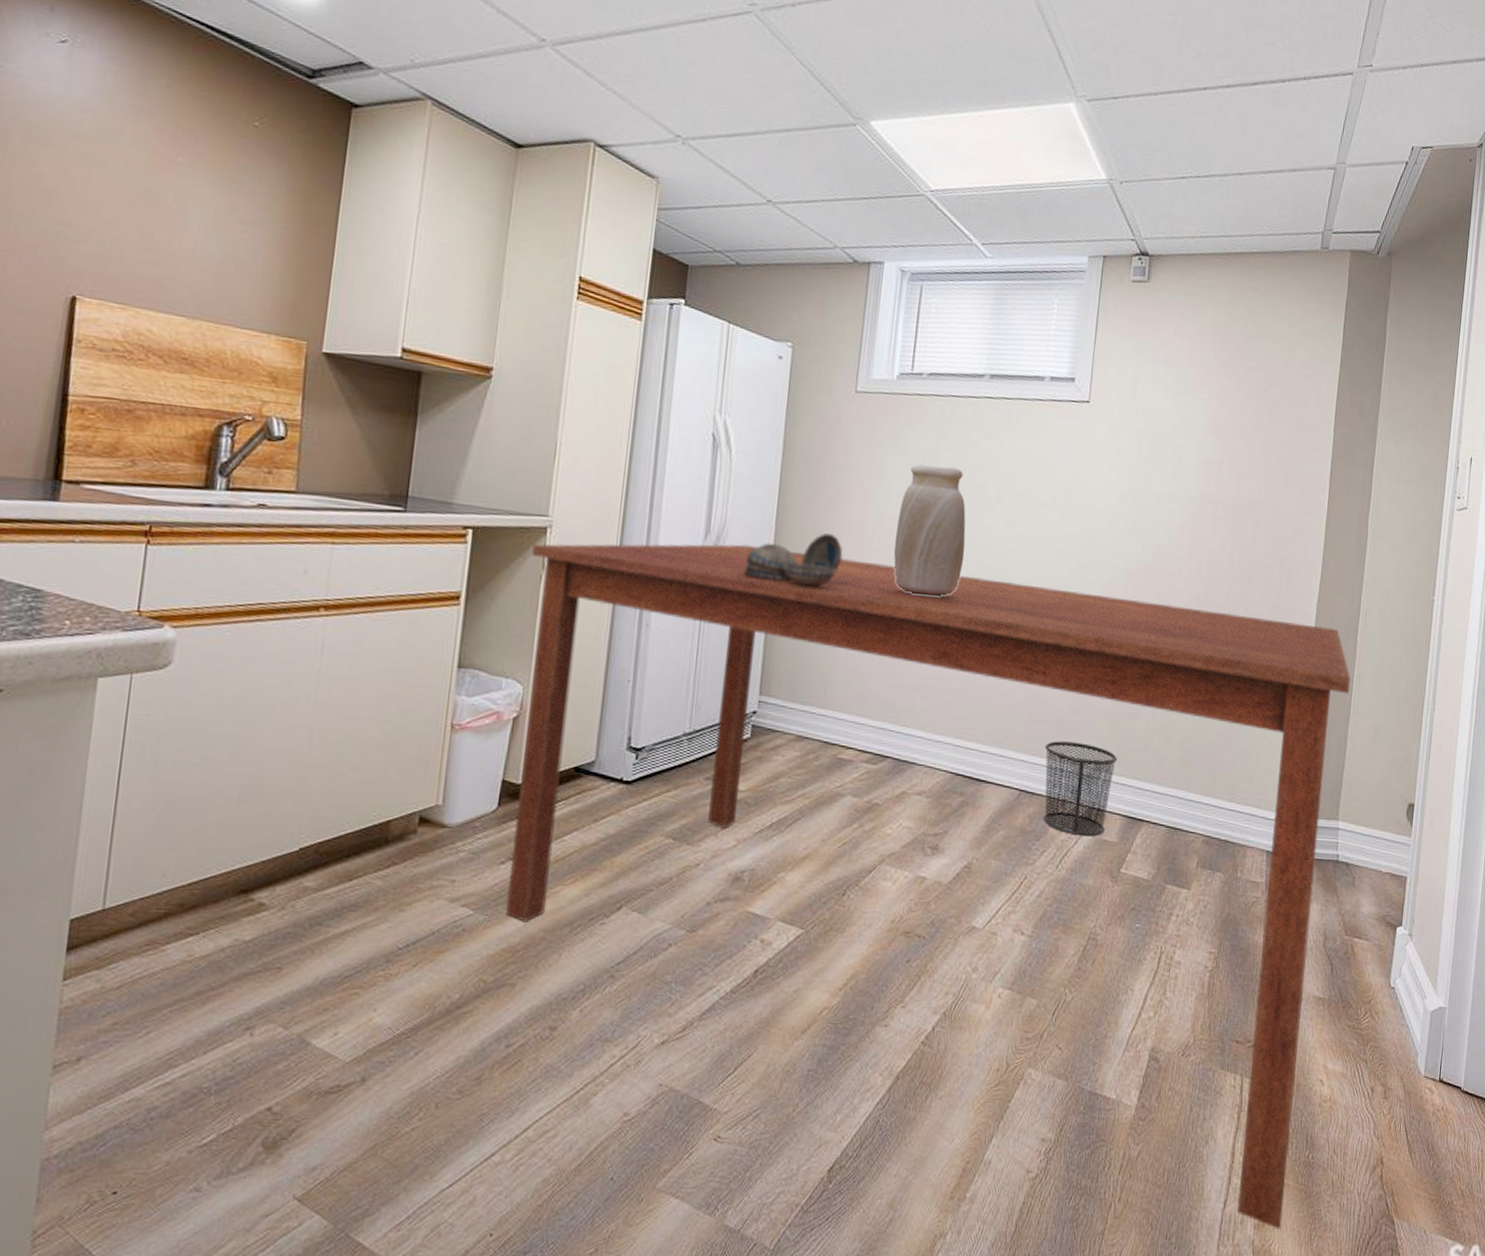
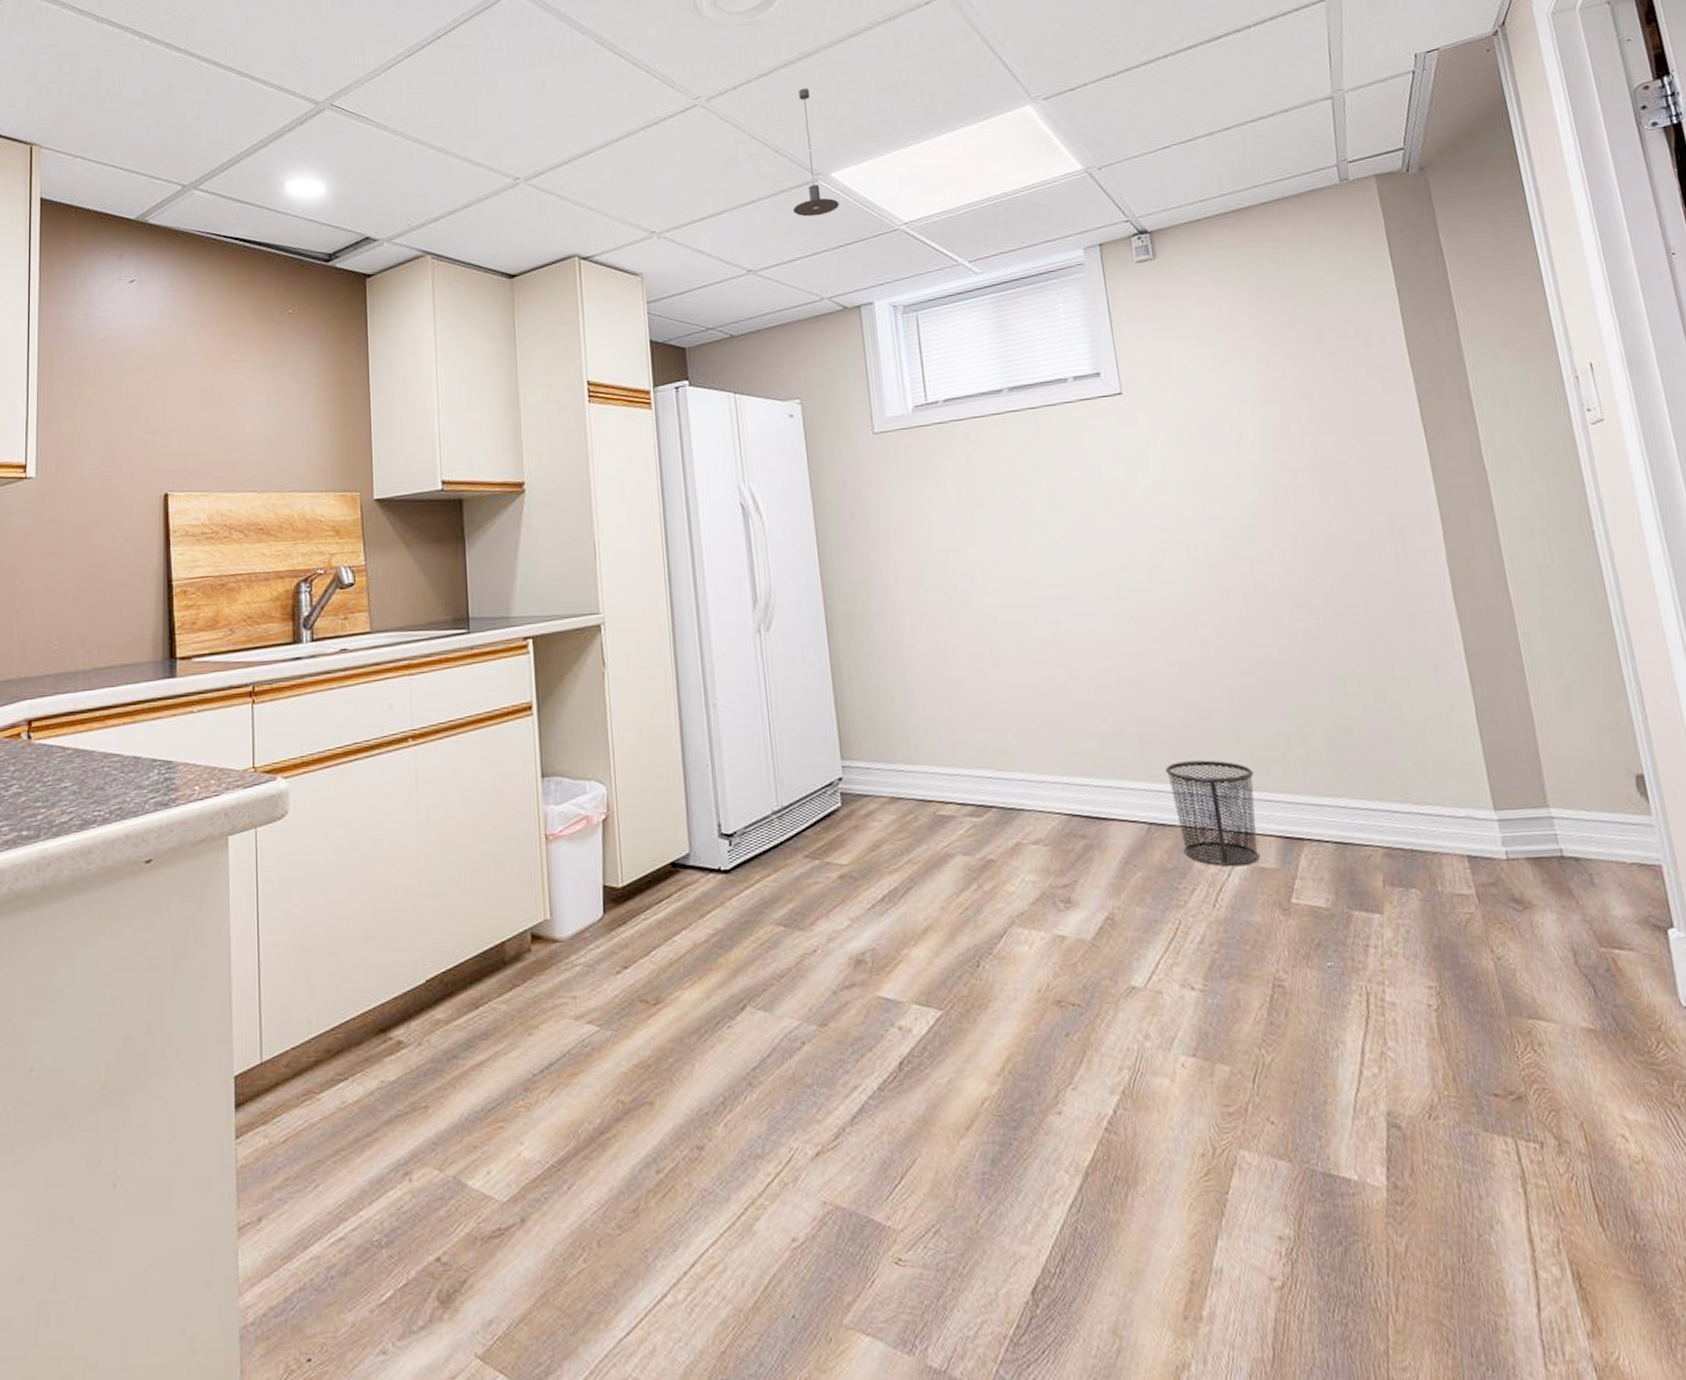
dining table: present [506,543,1351,1229] -> none [590,584,1626,1338]
decorative bowl: present [743,533,843,588] -> none [798,581,897,640]
pendant light: none [825,24,872,162] -> present [792,88,839,217]
vase: present [893,464,966,596] -> none [944,489,1026,628]

